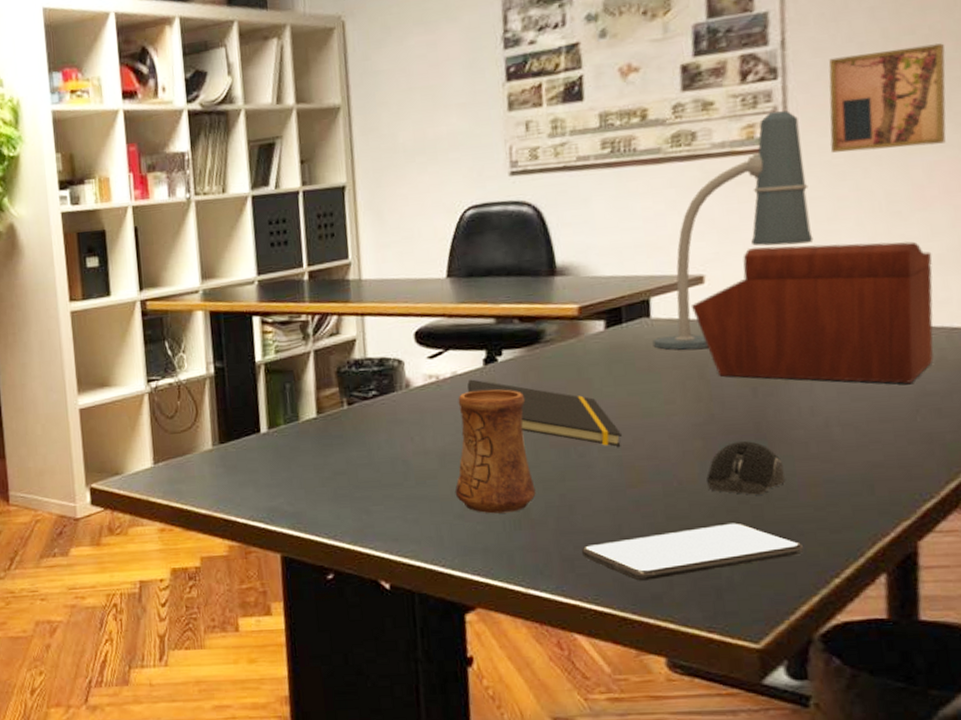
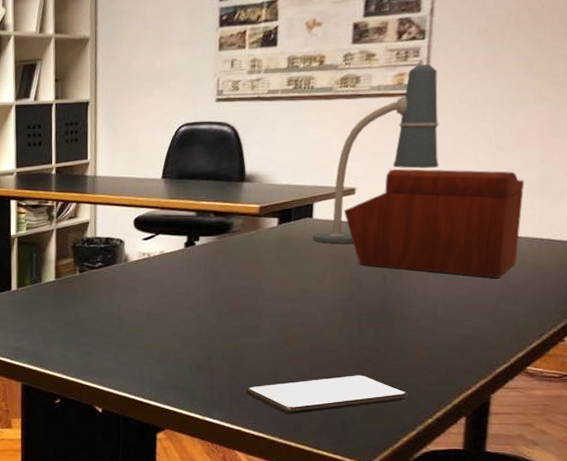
cup: present [455,389,536,514] -> none [156,266,216,360]
notepad: present [467,379,623,447] -> none [170,257,284,314]
computer mouse: present [707,441,785,495] -> none [343,315,400,355]
wall art: present [828,43,946,153] -> none [459,19,552,100]

